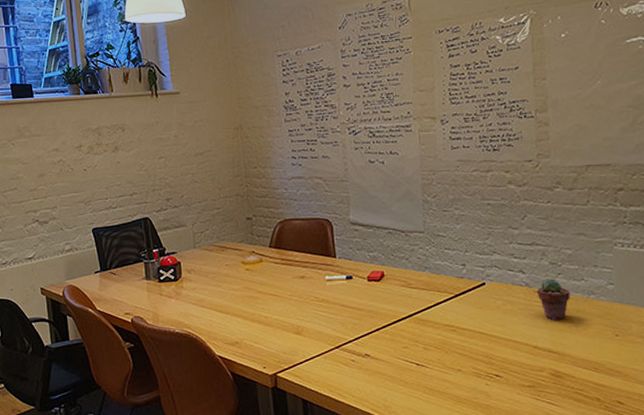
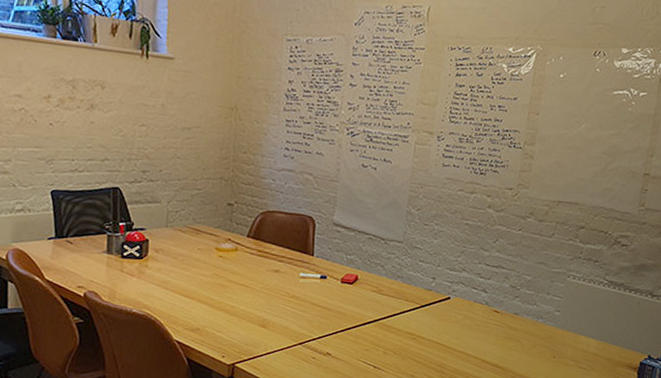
potted succulent: present [537,278,570,320] -> none [494,300,523,339]

